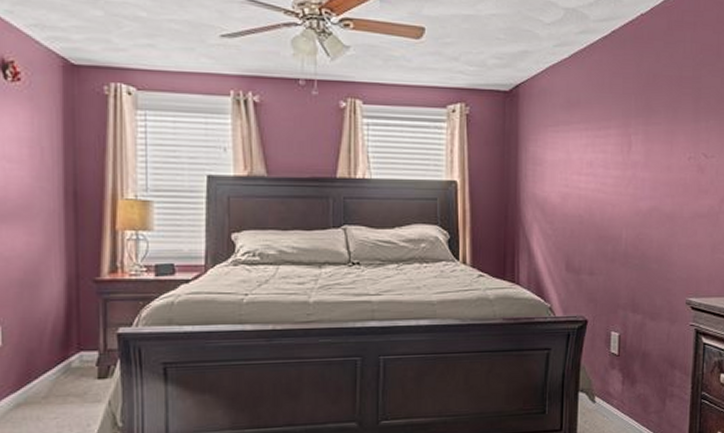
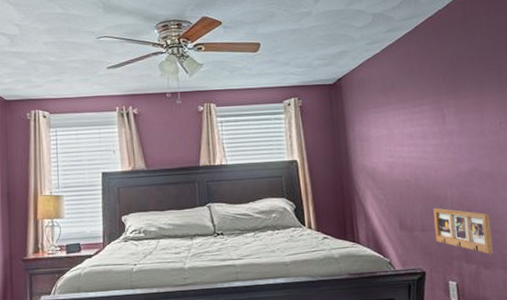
picture frame: none [603,249,664,305] -> present [433,207,493,255]

